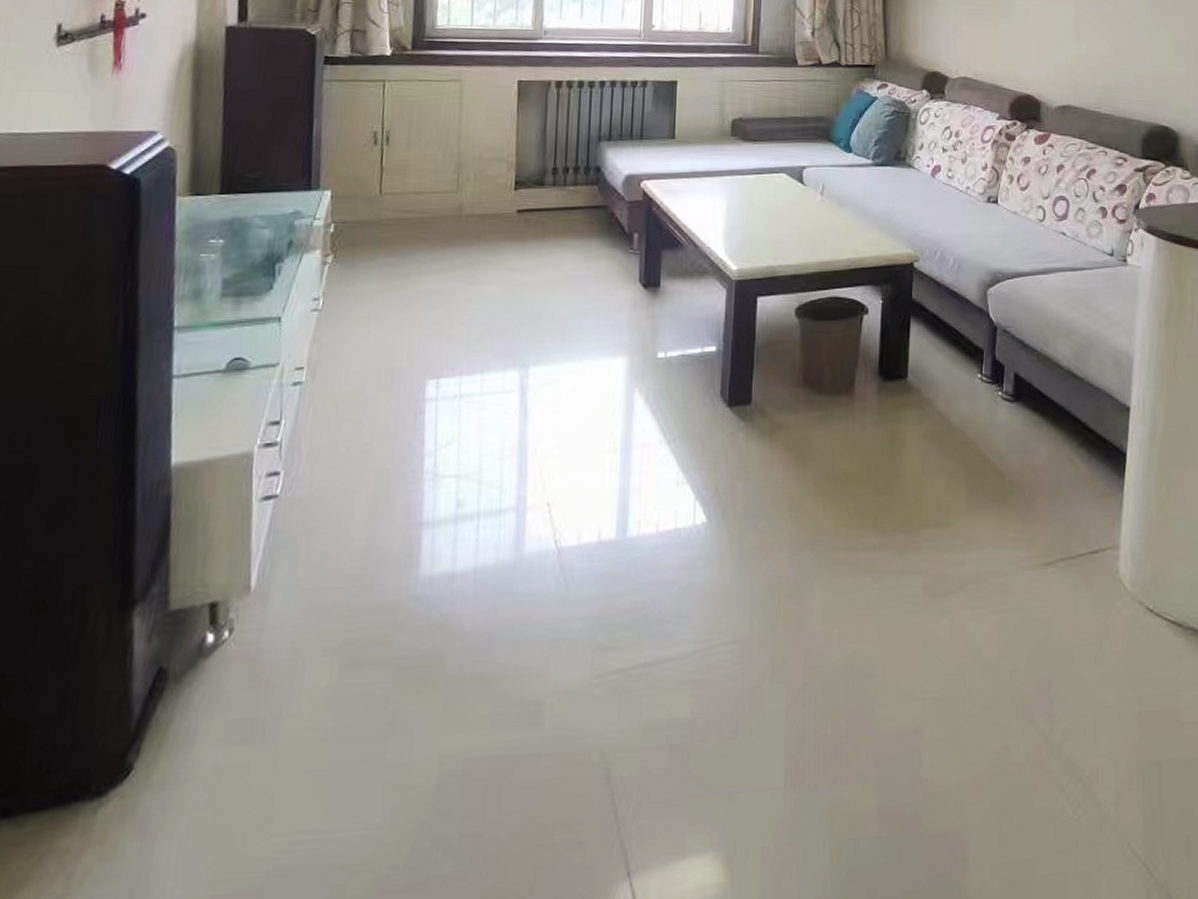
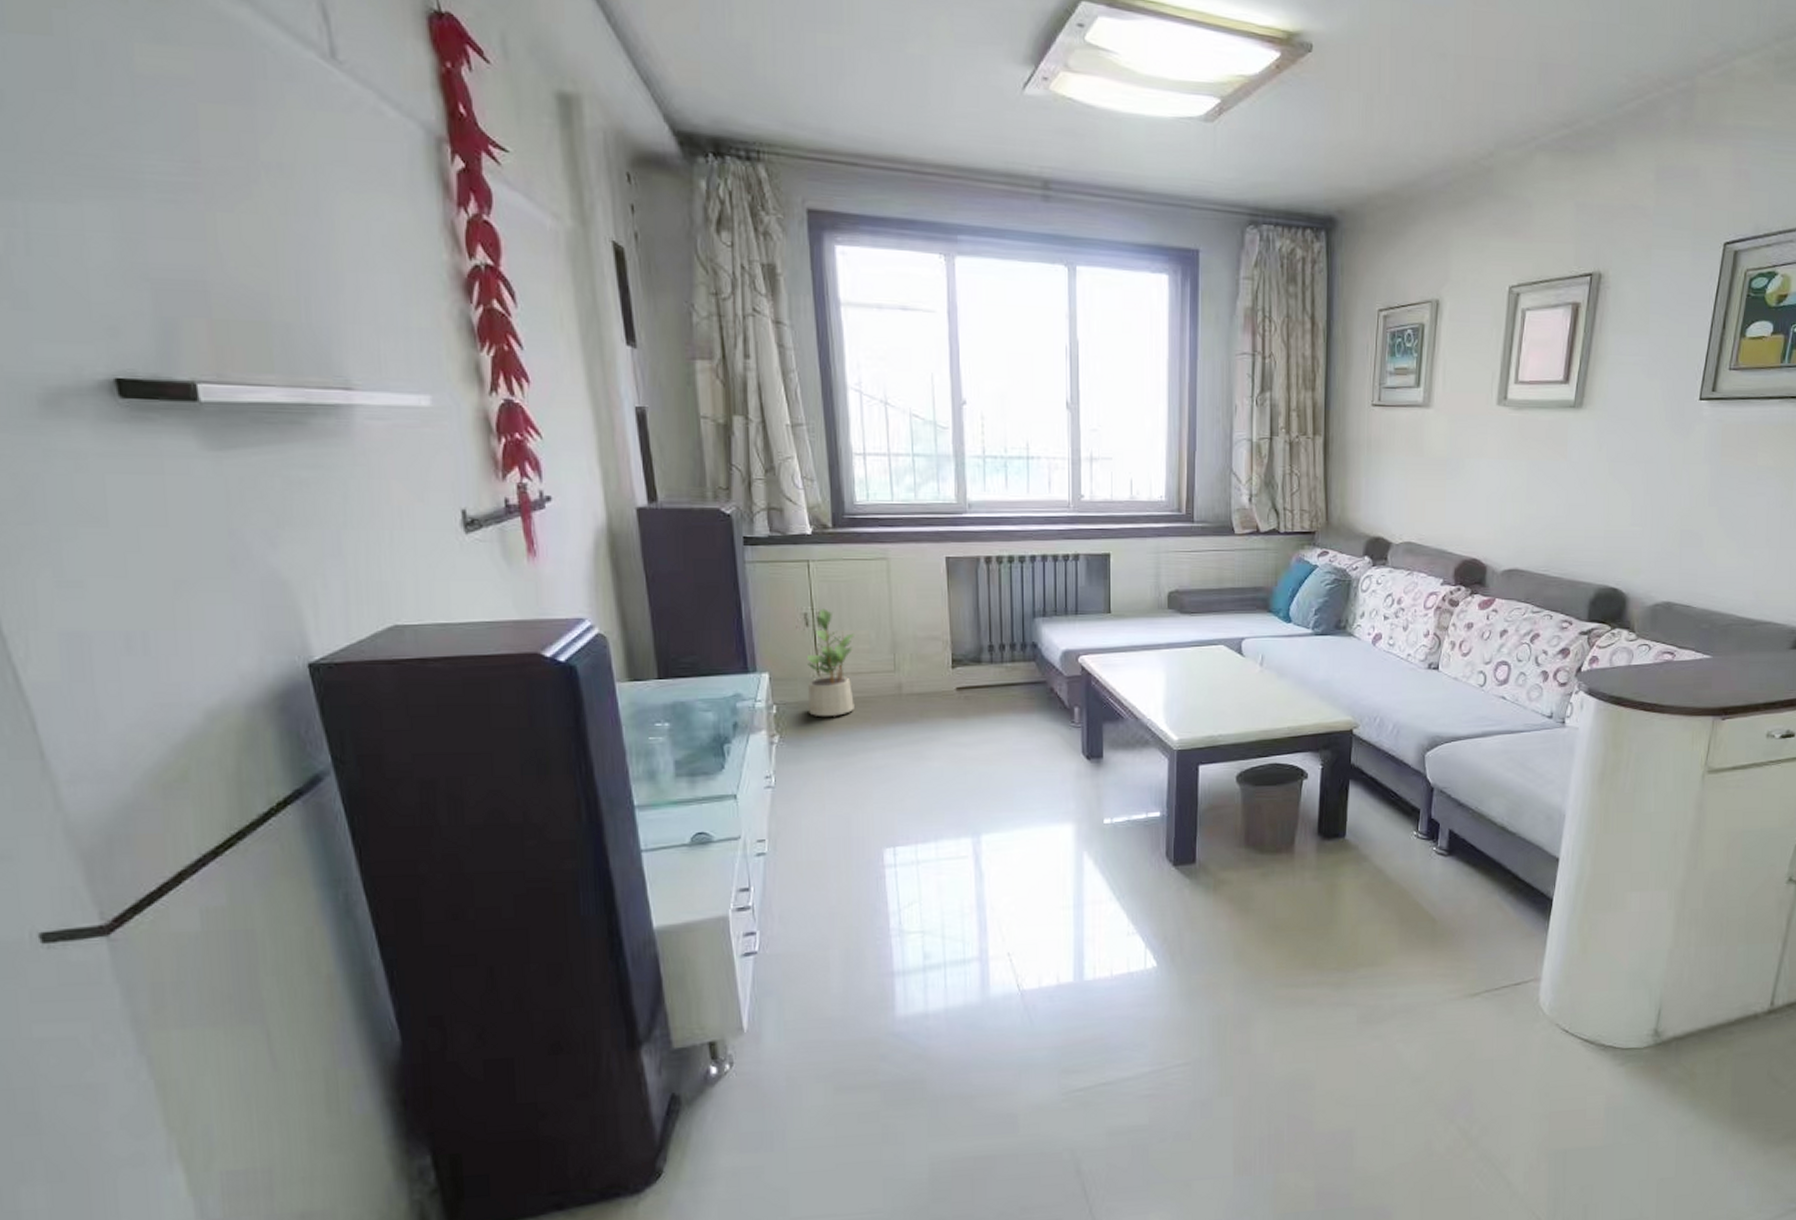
potted plant: none [366,127,422,236] -> present [806,608,856,716]

